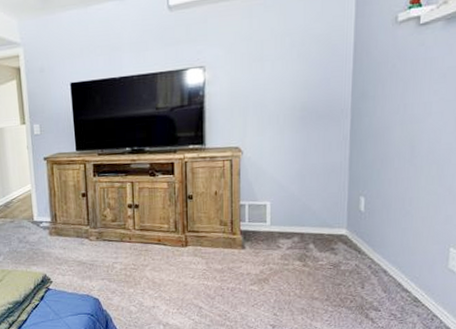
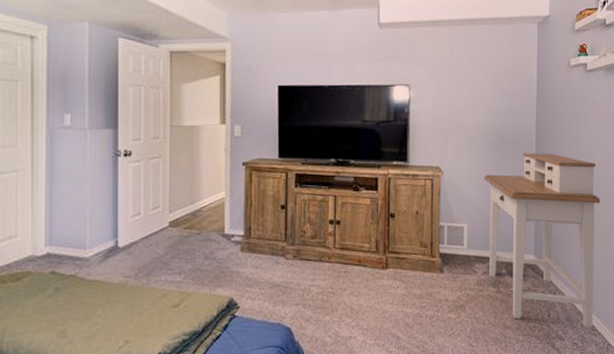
desk: none [289,122,431,299] -> present [484,153,600,328]

